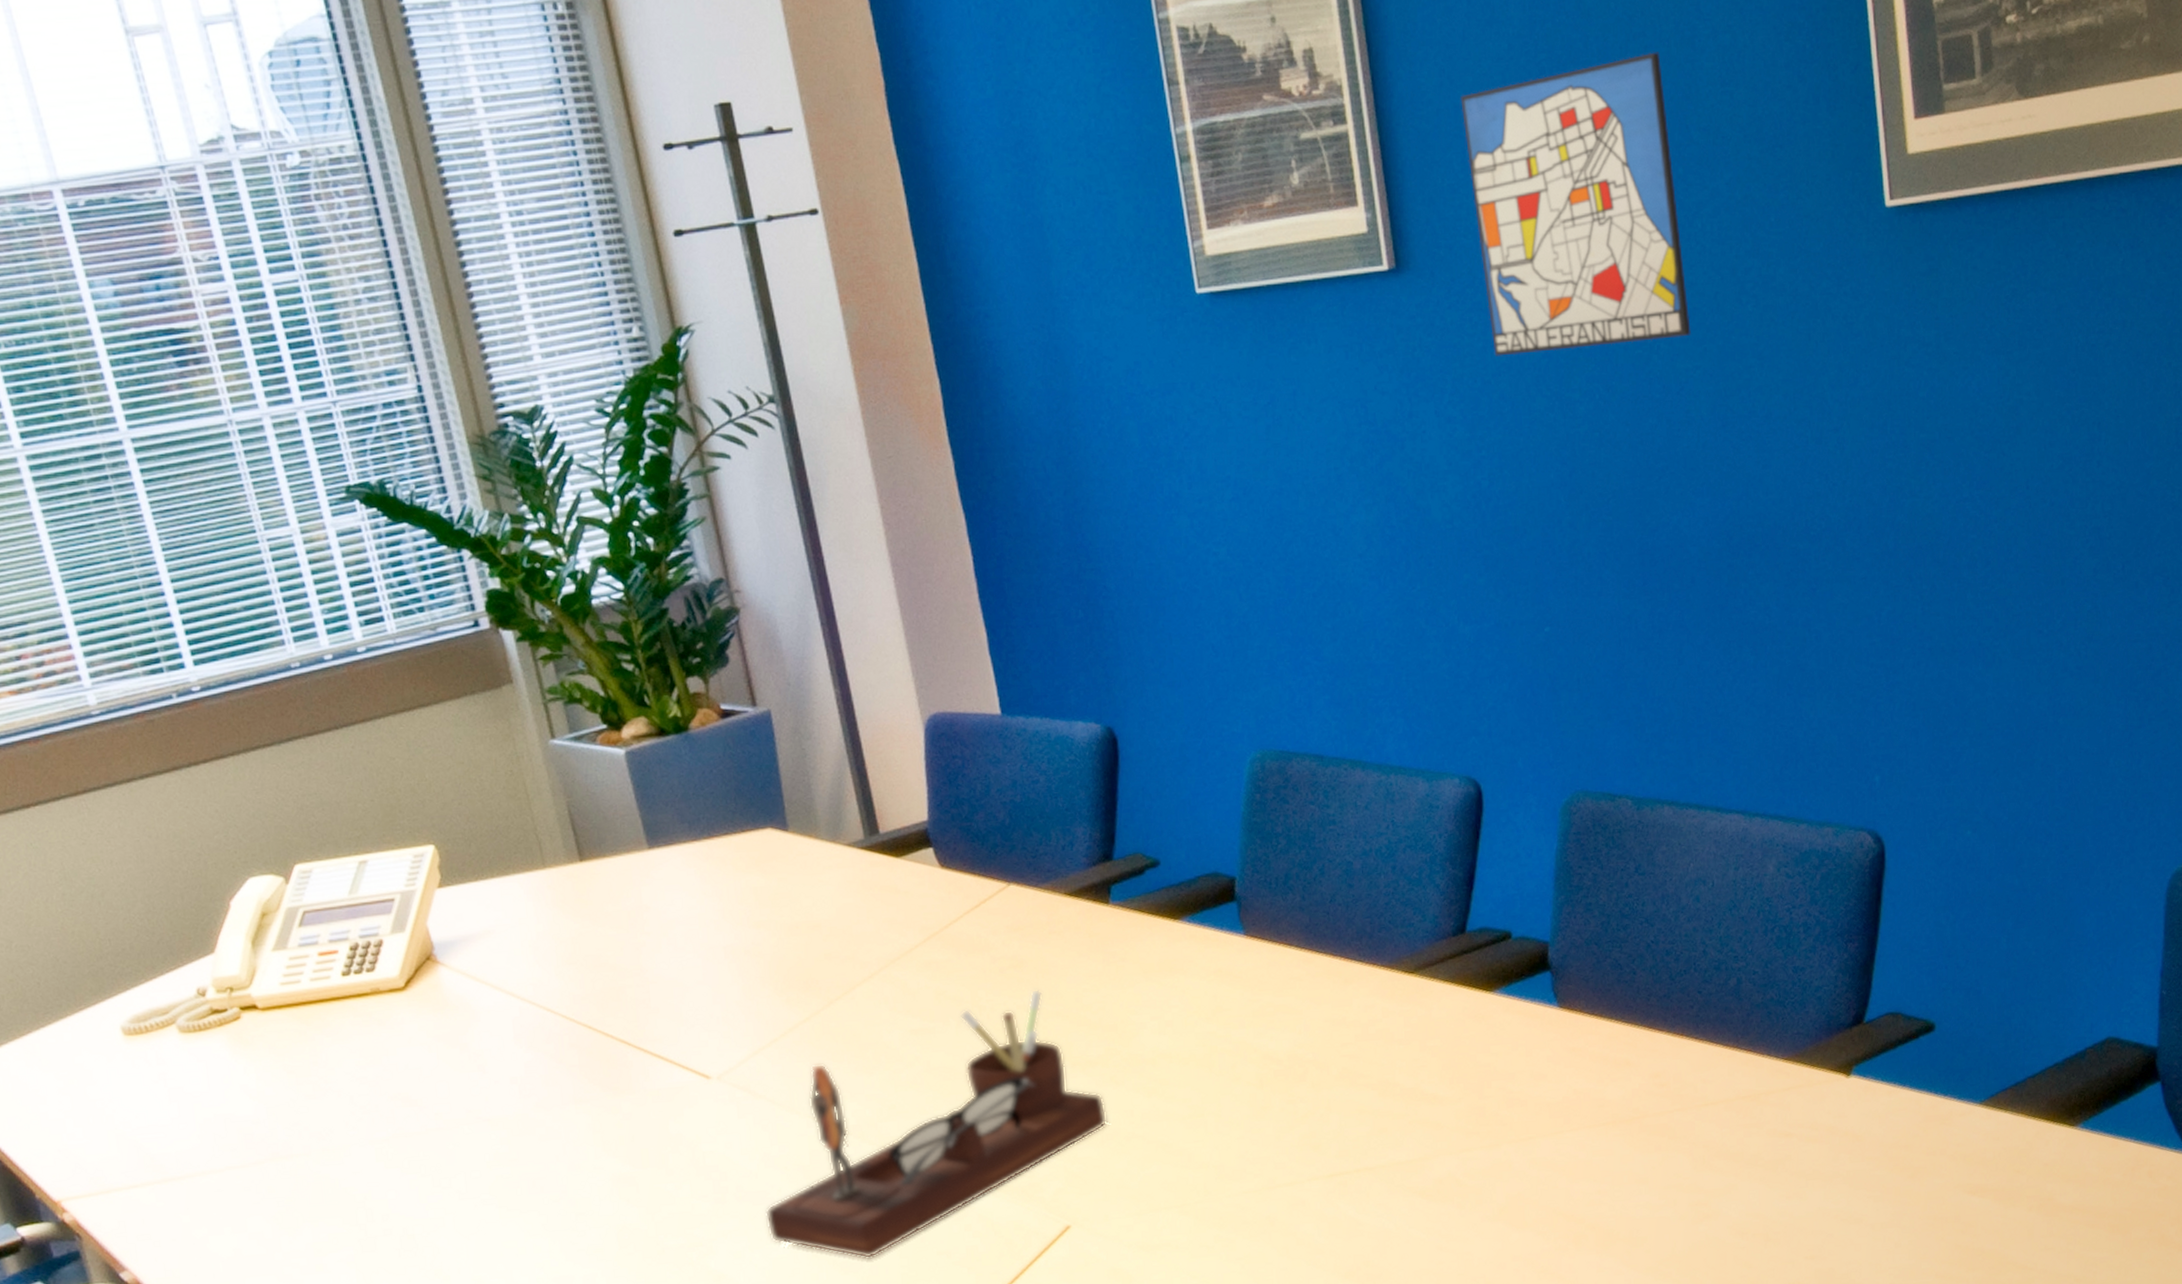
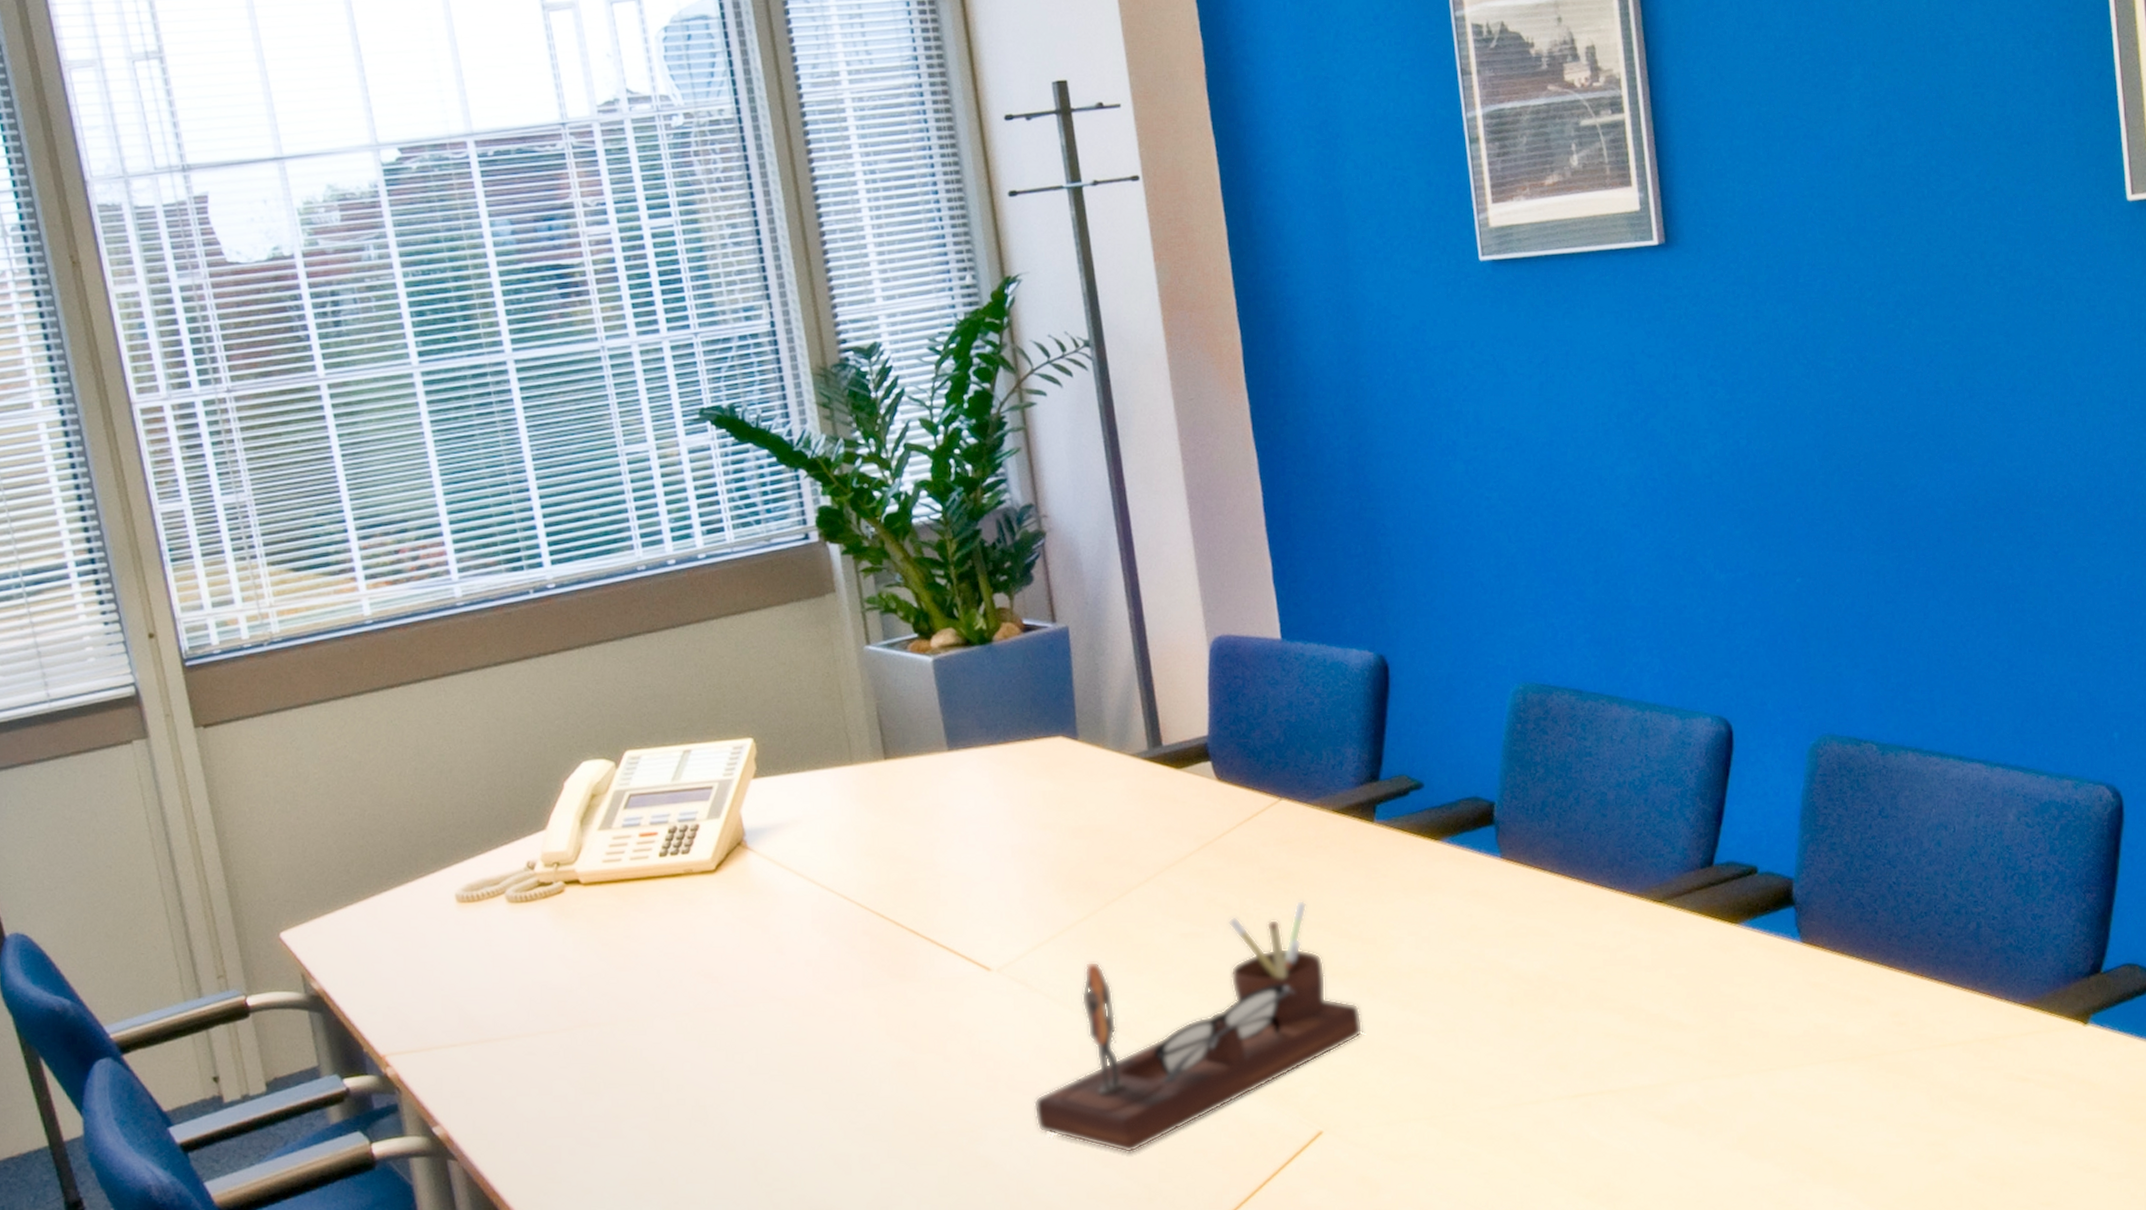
wall art: present [1460,52,1691,356] -> none [1729,56,1941,326]

